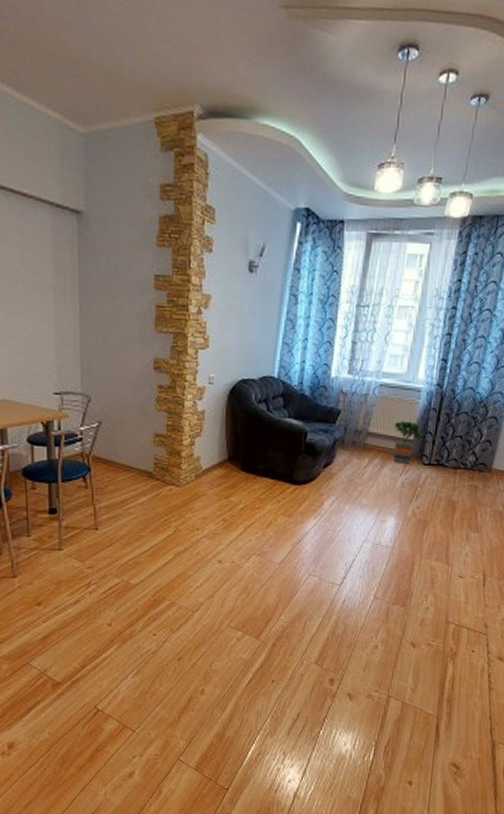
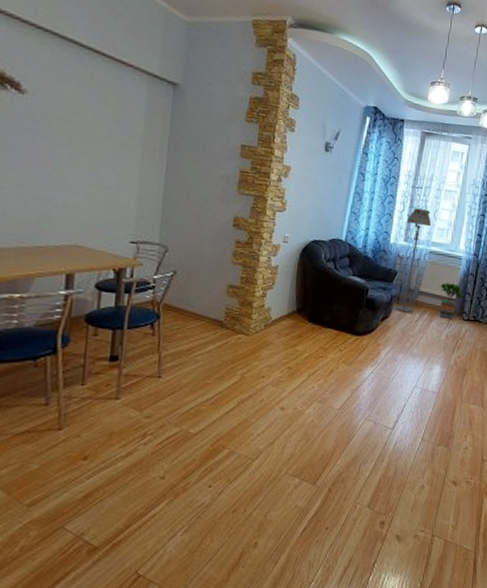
floor lamp: none [339,332,381,458] -> present [395,208,431,313]

